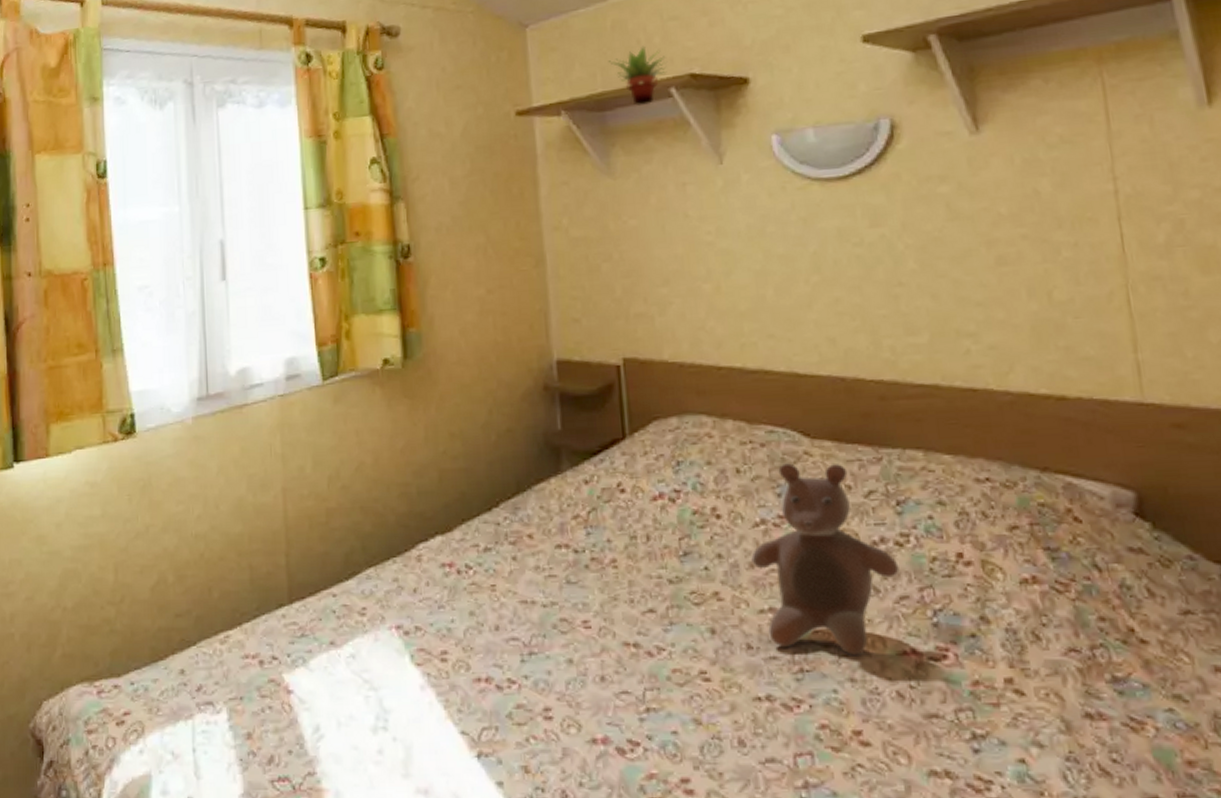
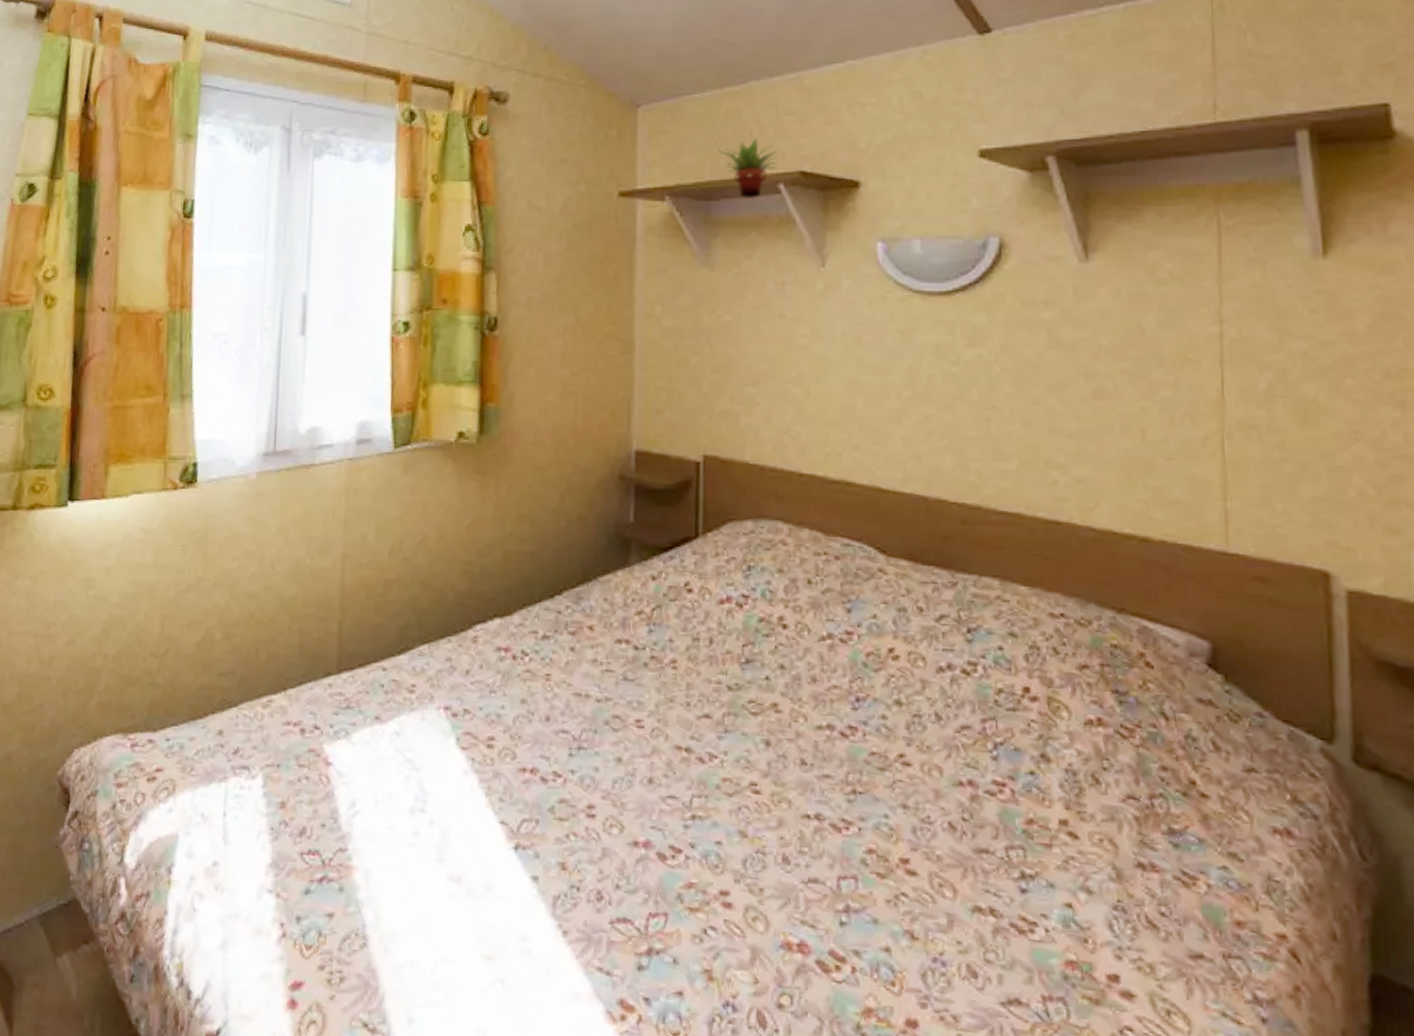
stuffed bear: present [751,463,900,655] -> none [814,579,964,781]

